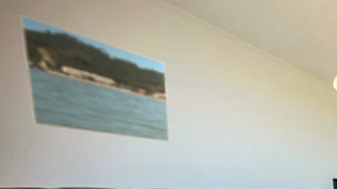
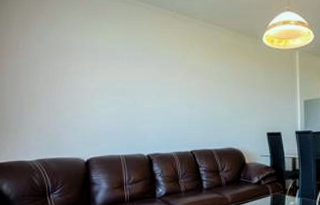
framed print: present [19,14,170,142] -> none [24,27,121,112]

